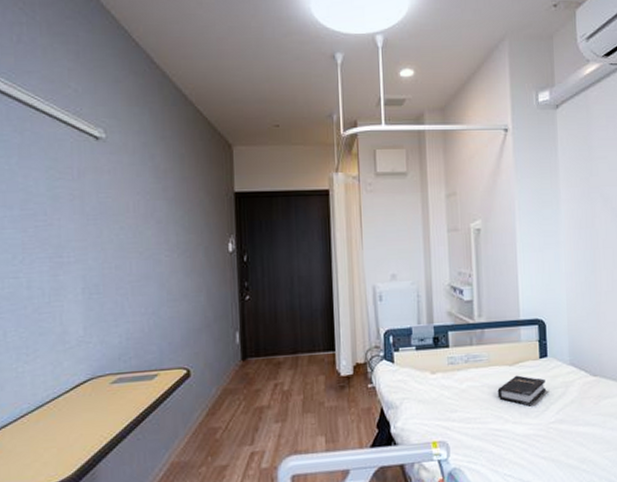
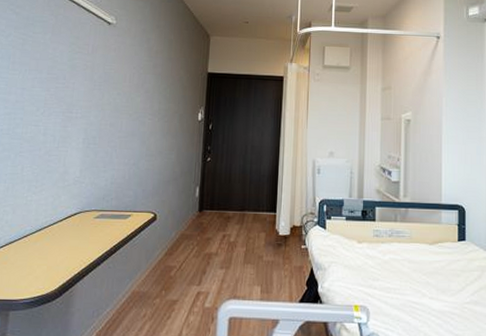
hardback book: present [497,375,546,406] -> none [417,254,462,285]

